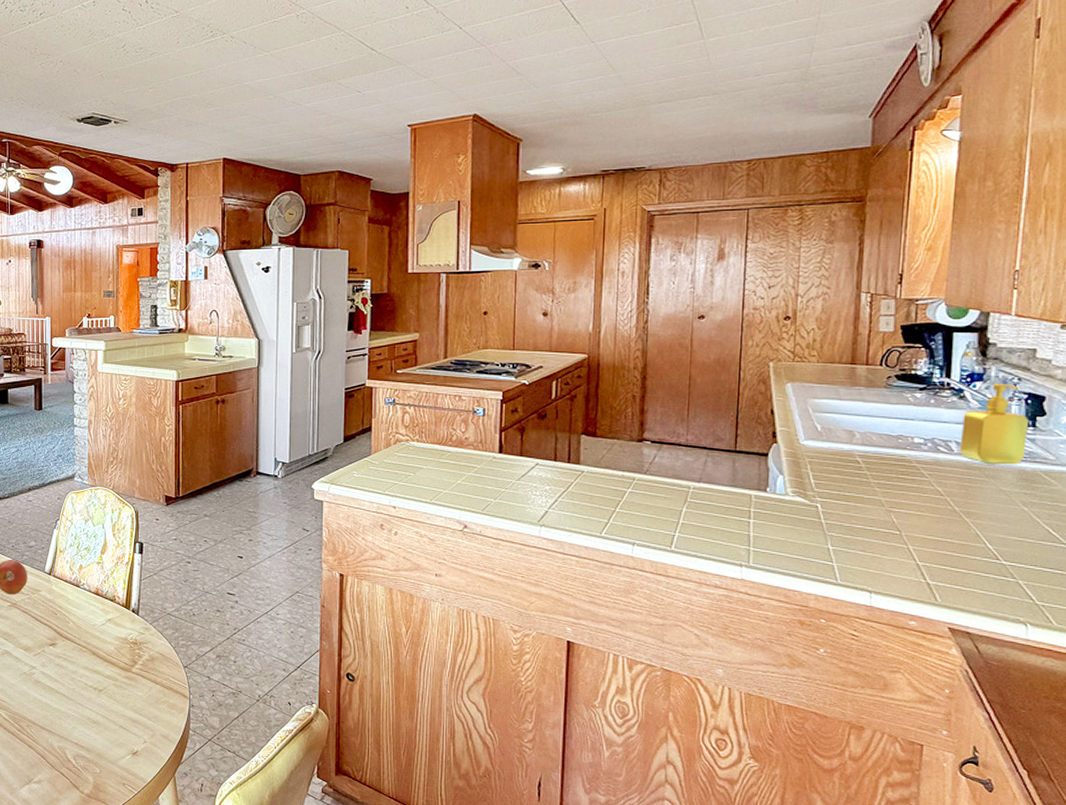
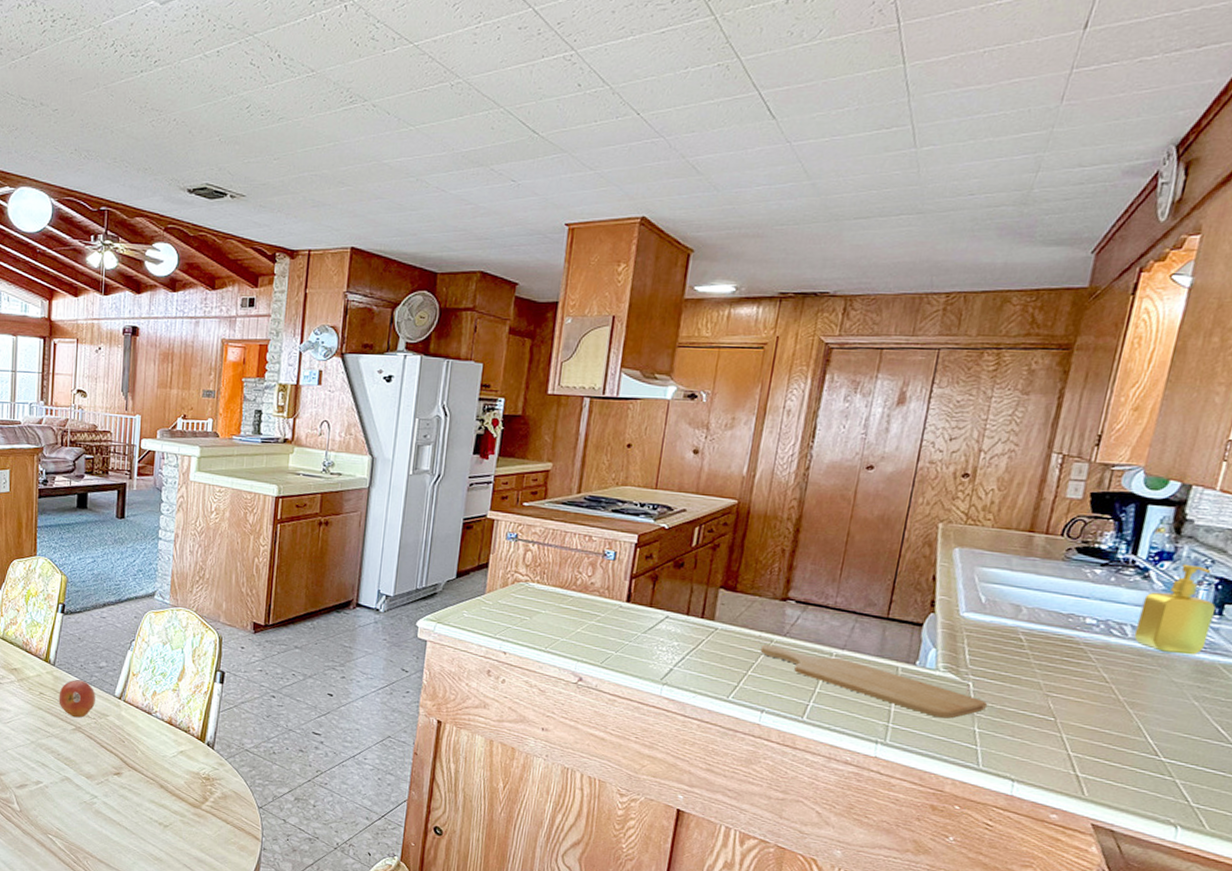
chopping board: none [624,483,837,539] -> present [760,644,988,719]

